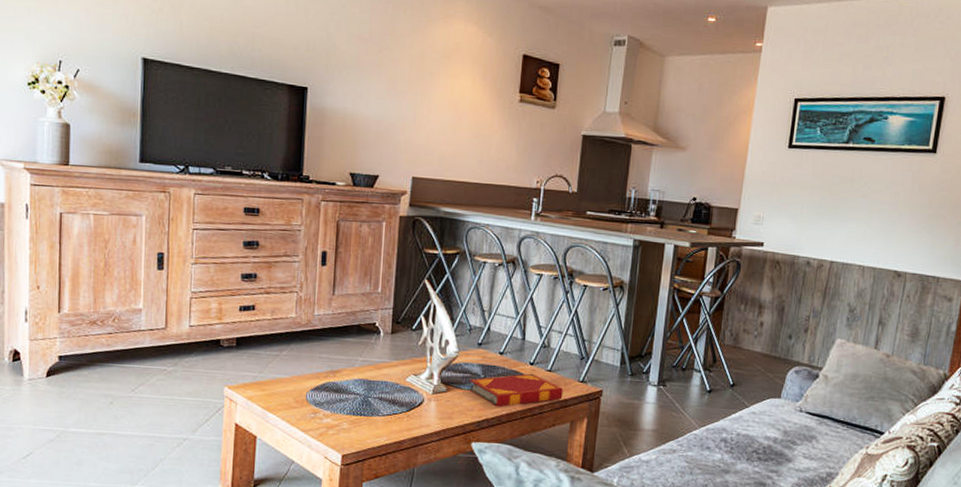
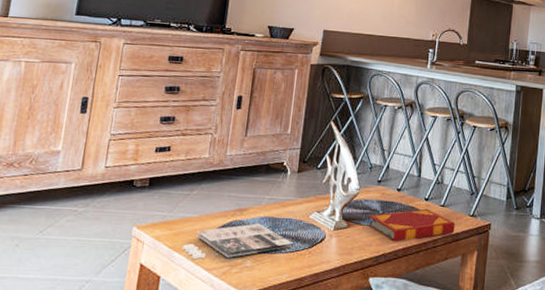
magazine: none [276,385,389,420] -> present [182,223,292,259]

